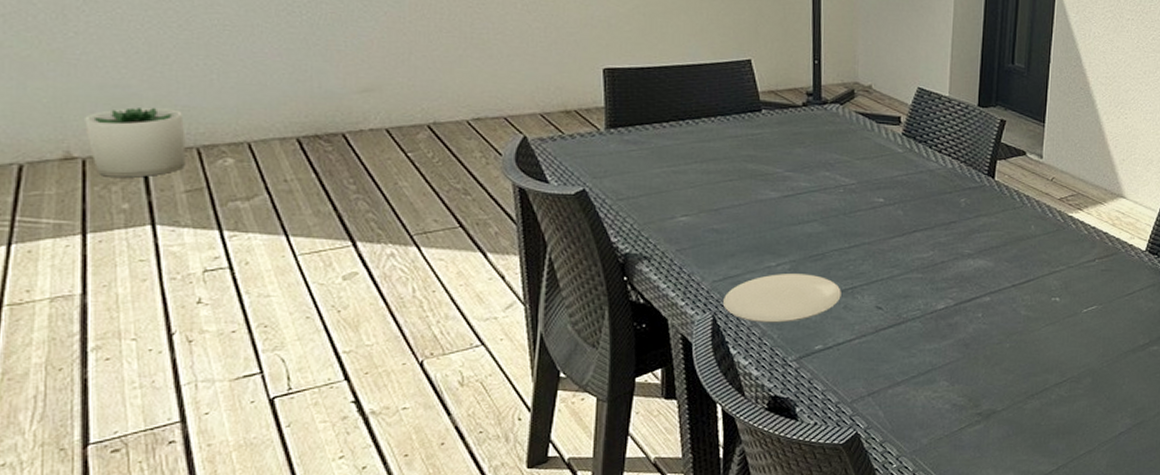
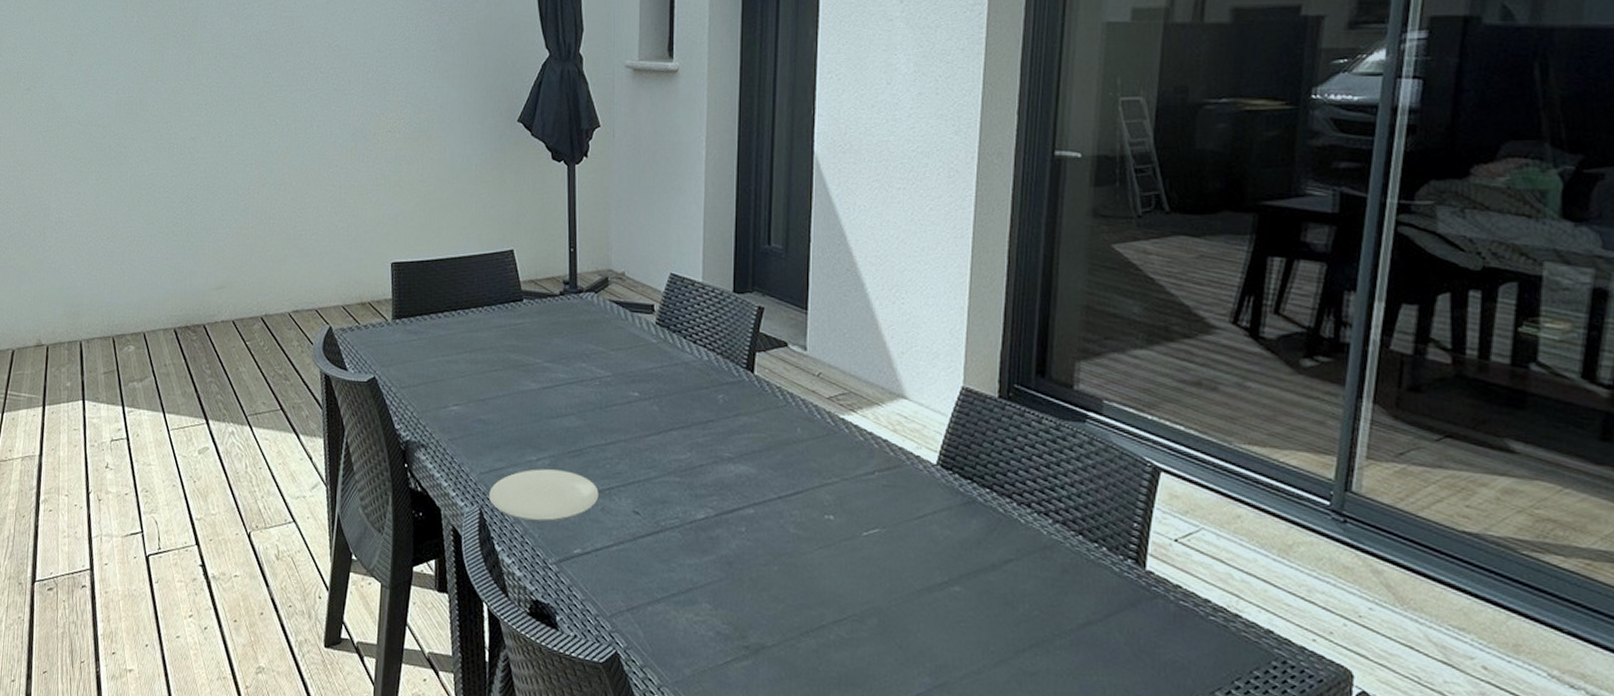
planter: present [85,107,186,178] -> none [50,304,107,361]

